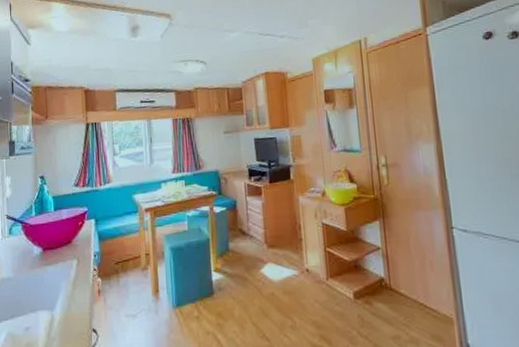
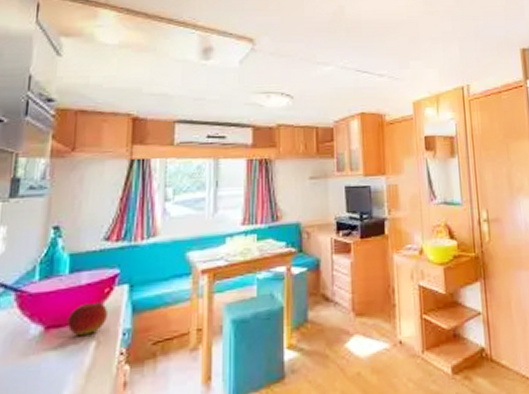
apple: none [56,232,82,255] -> present [66,302,107,335]

